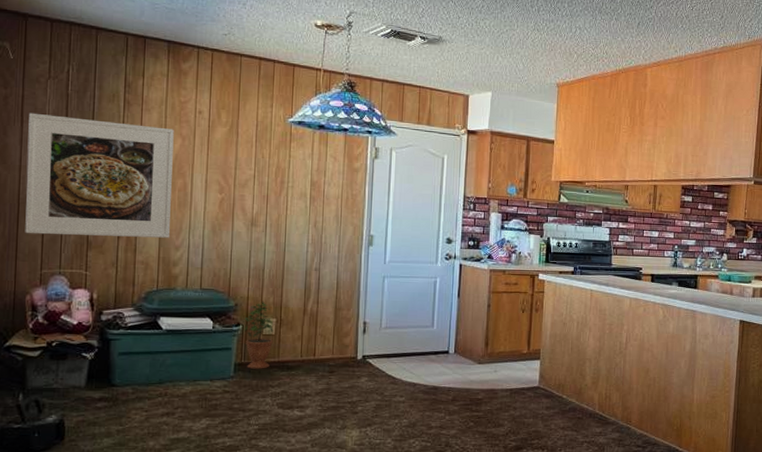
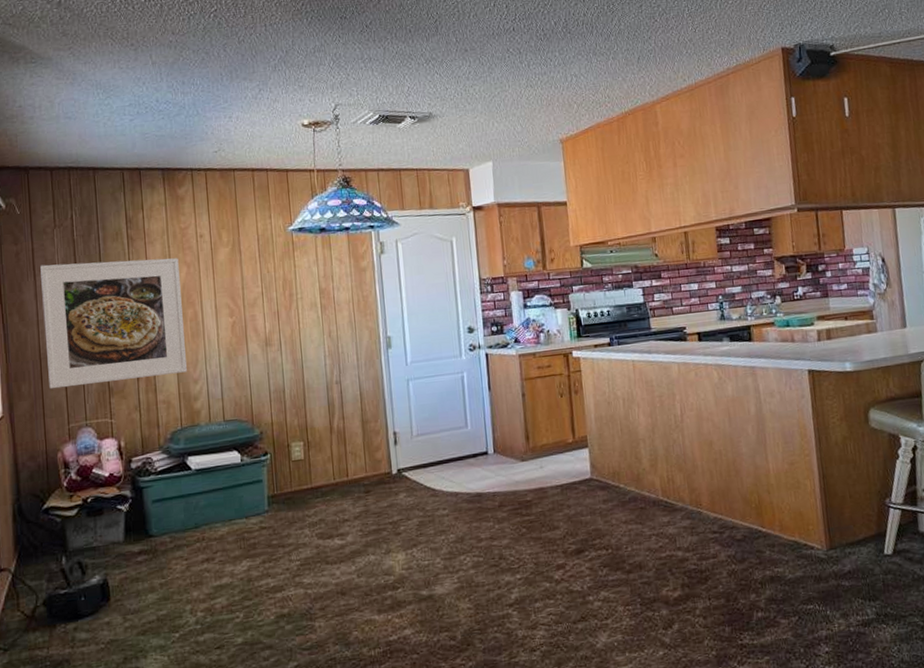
potted plant: present [243,301,273,369] -> none [270,424,304,500]

